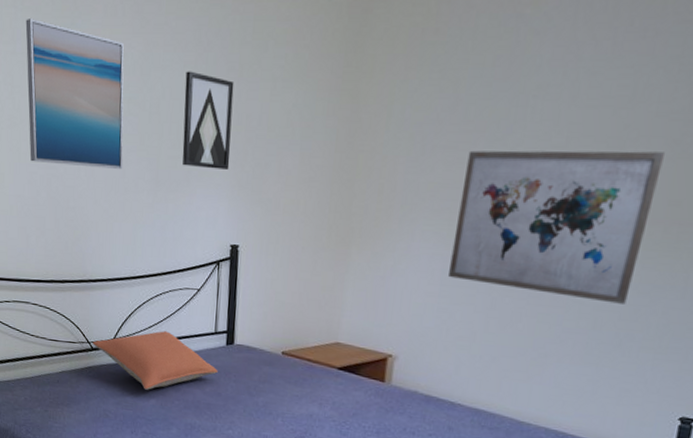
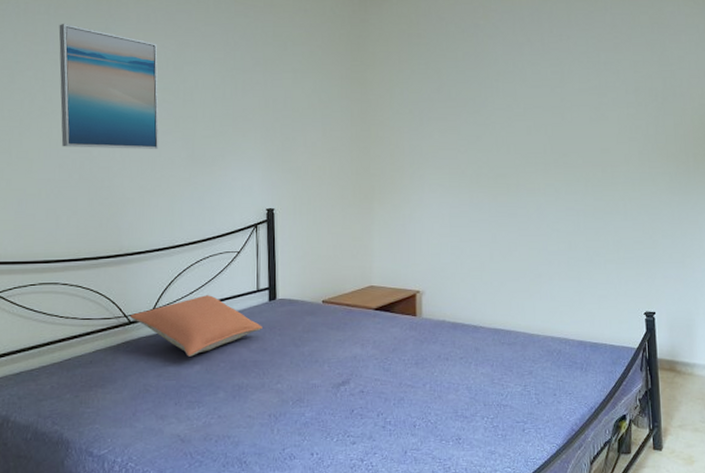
wall art: present [182,71,234,170] -> none [215,65,261,145]
wall art: present [448,150,665,304] -> none [455,116,591,228]

